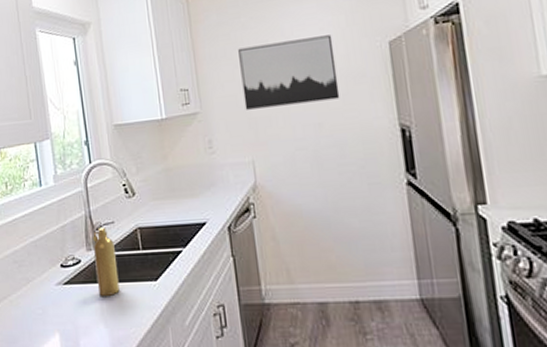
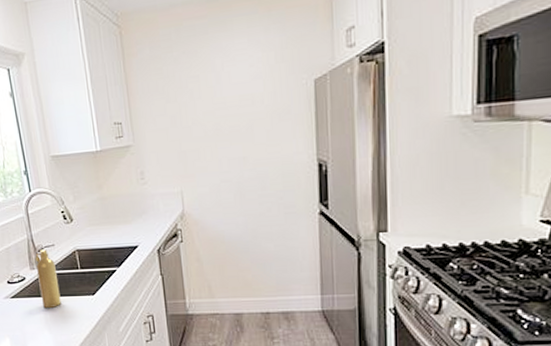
wall art: present [238,34,340,110] -> none [170,71,265,144]

